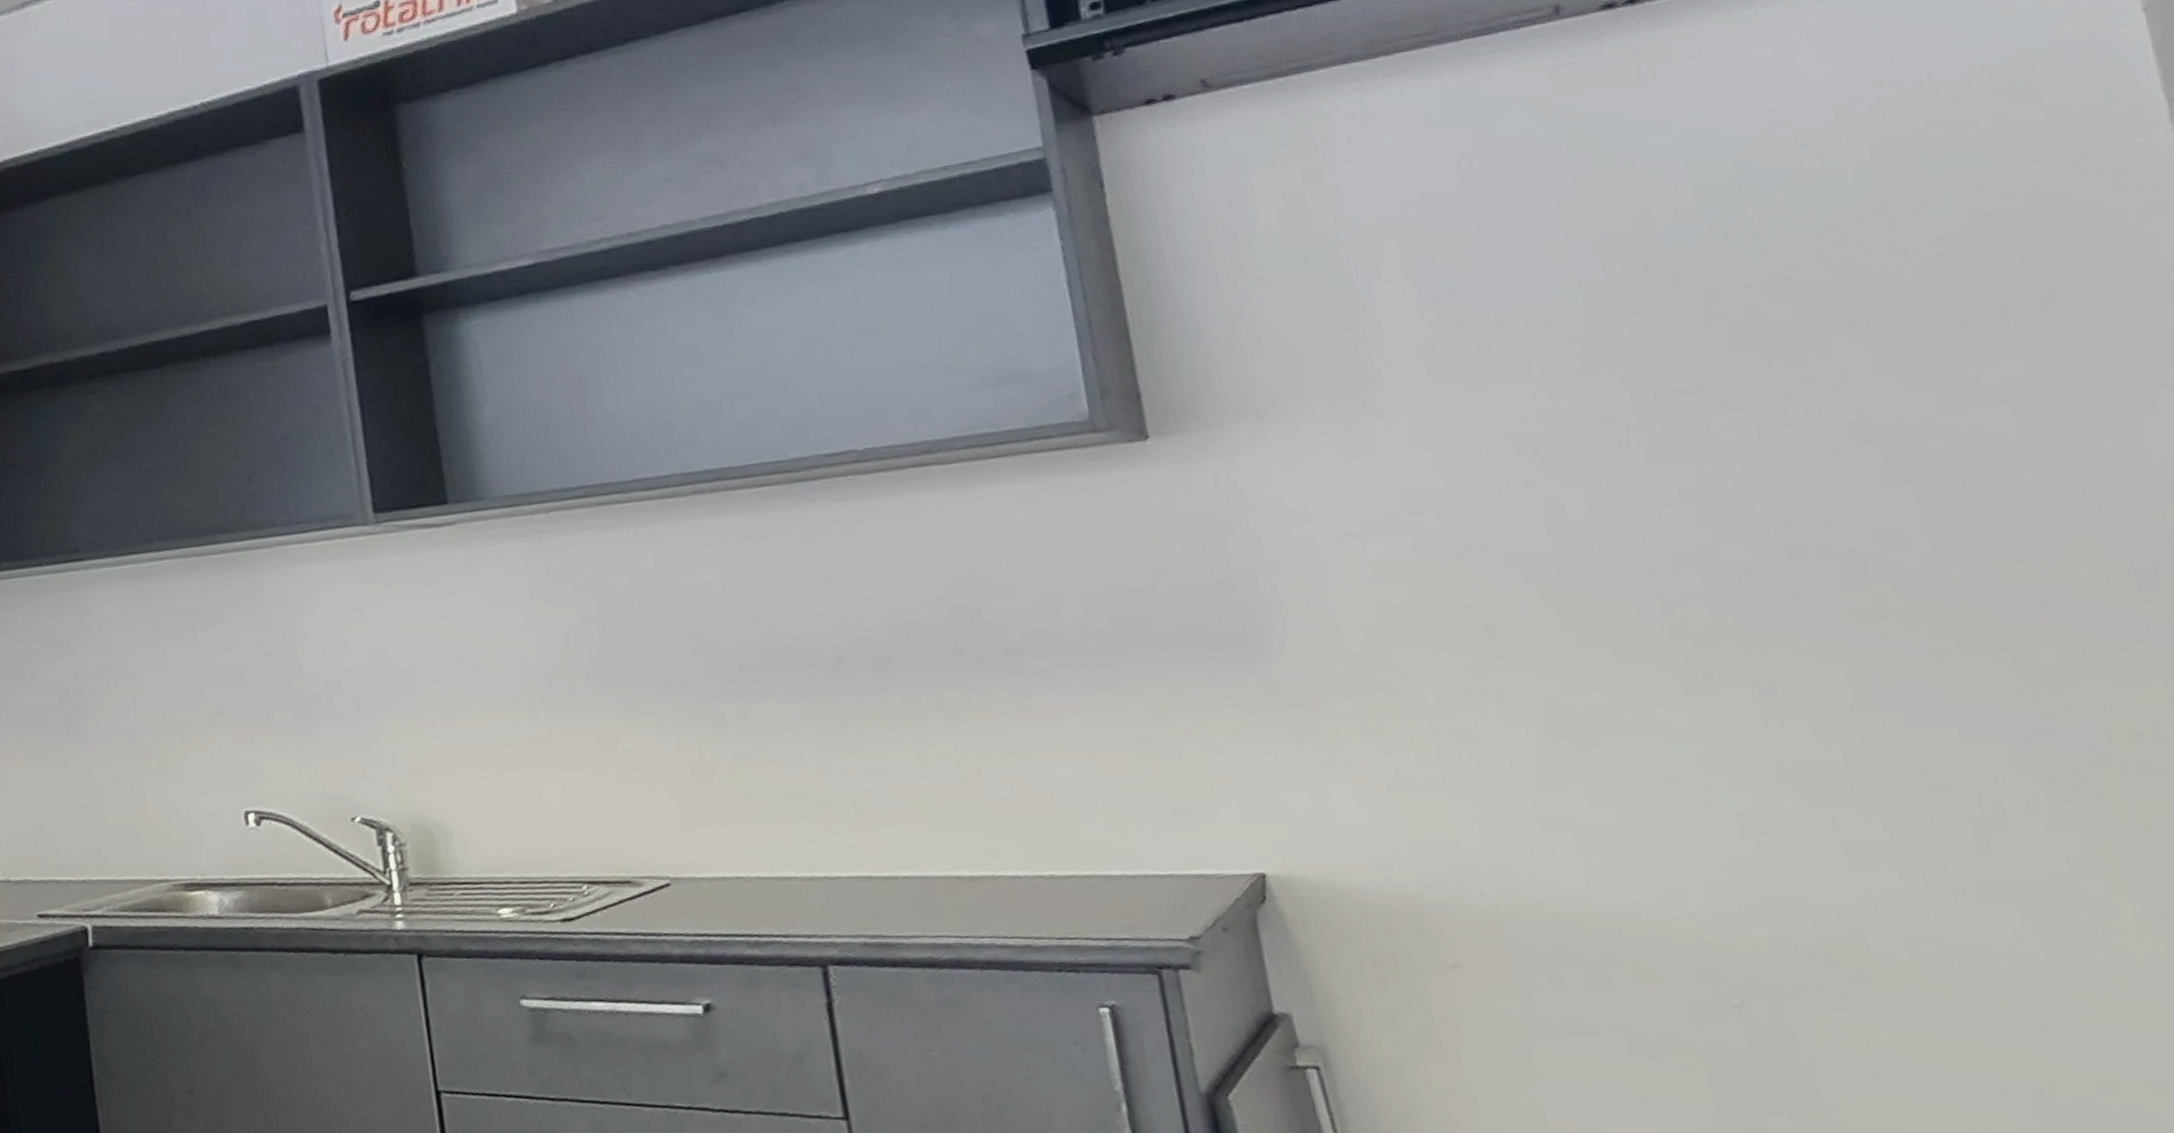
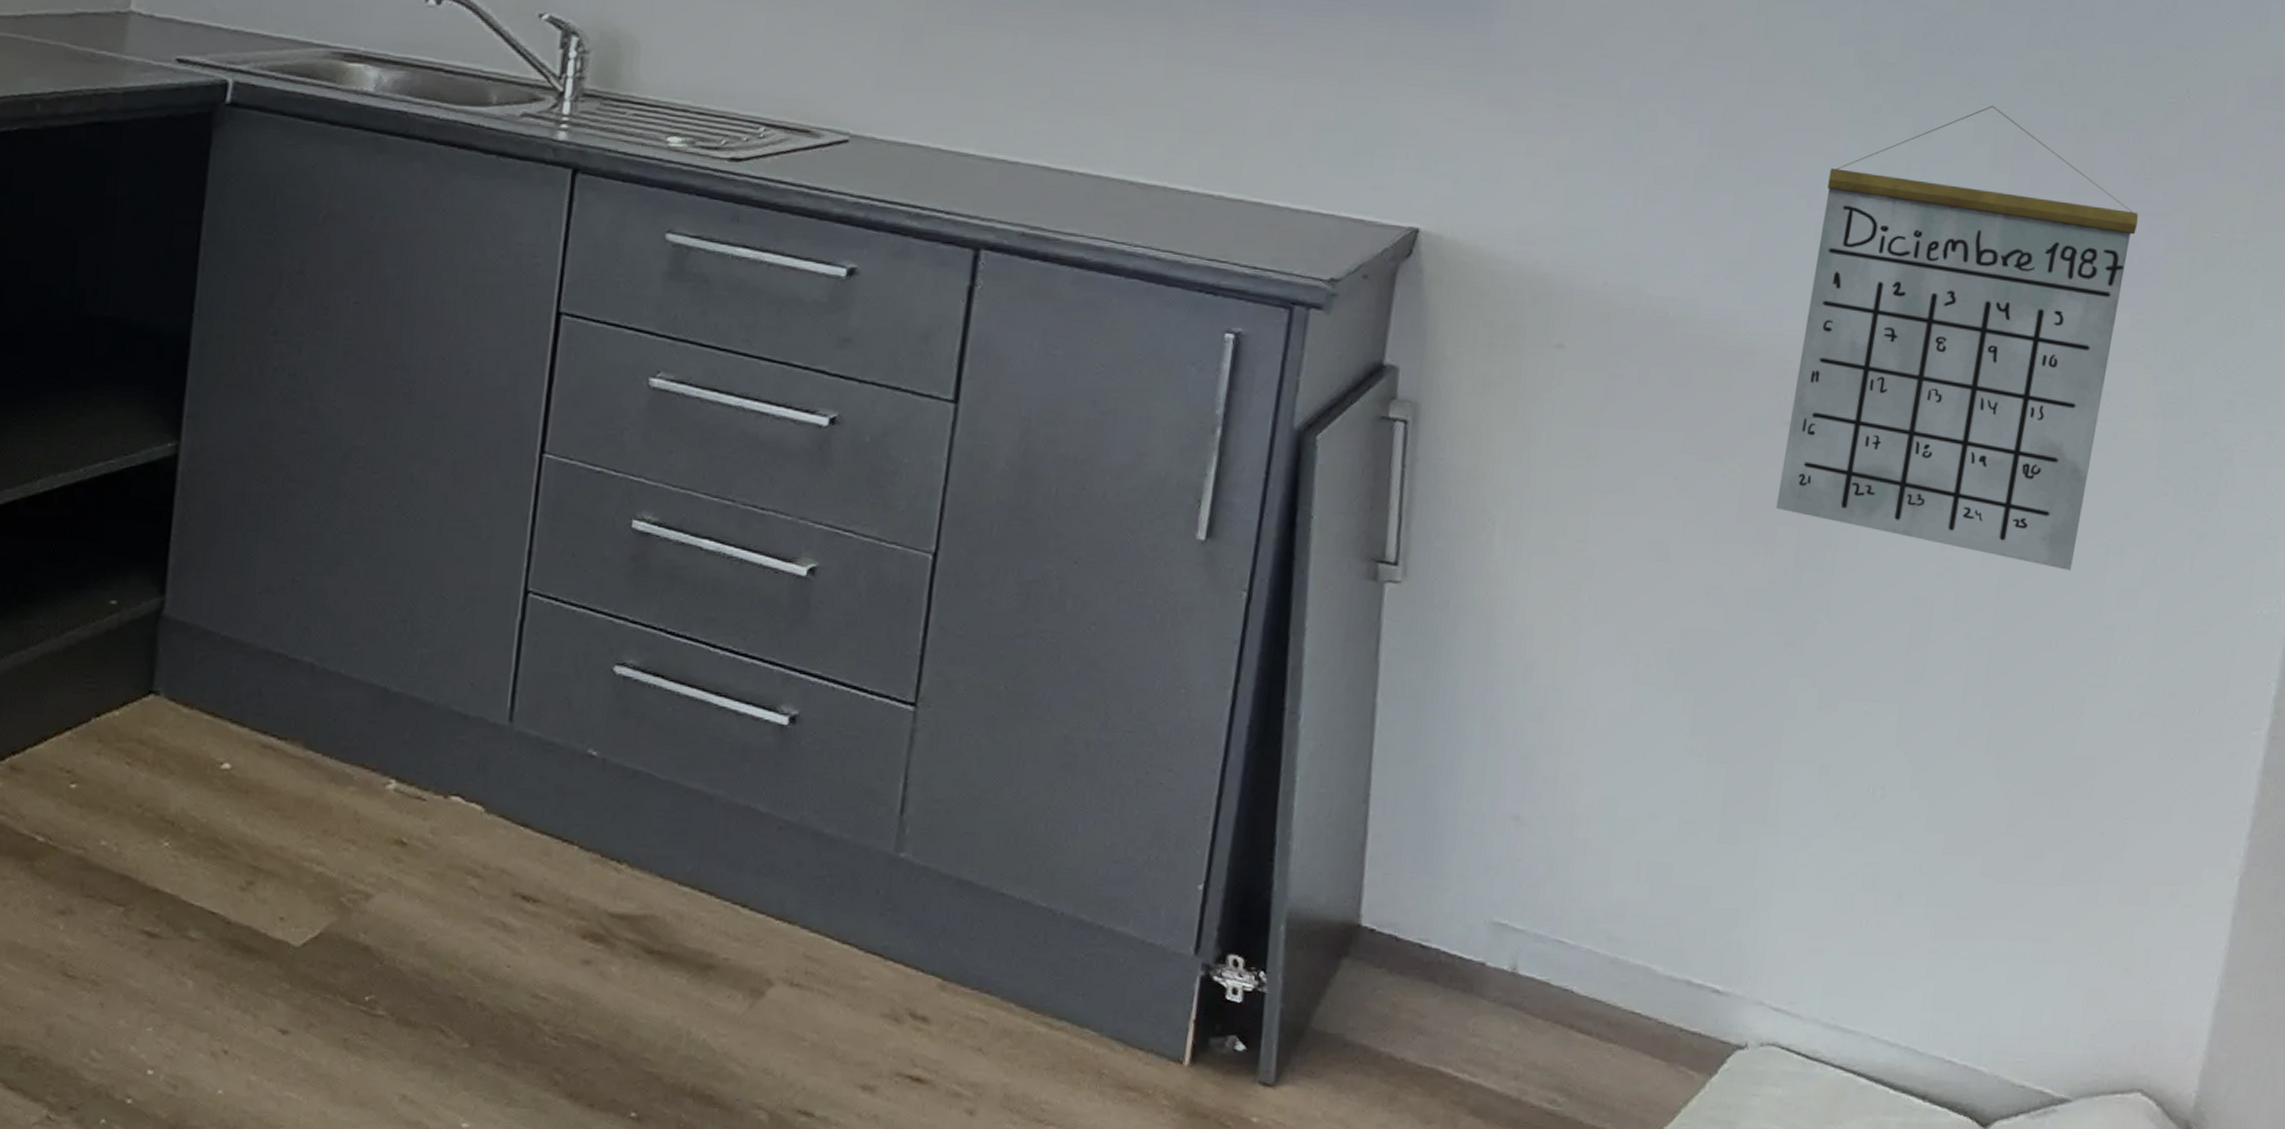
calendar: none [1680,650,2126,1116] -> present [1776,105,2138,570]

